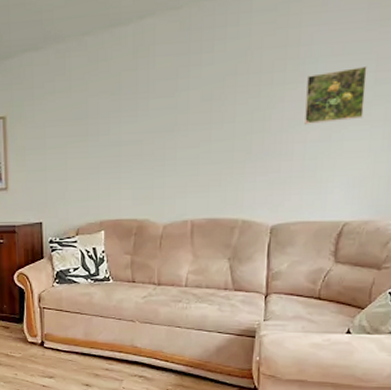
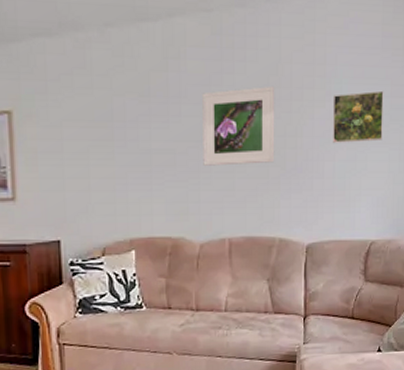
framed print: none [168,74,243,154] -> present [202,87,275,166]

